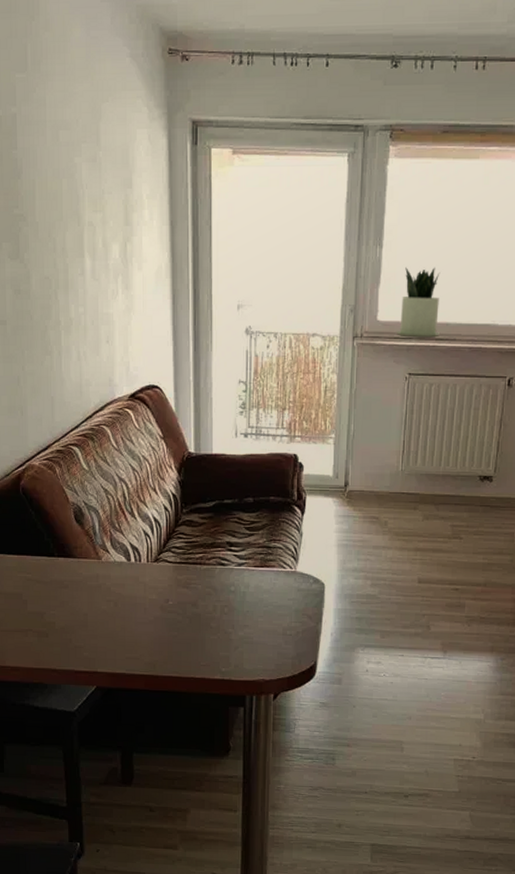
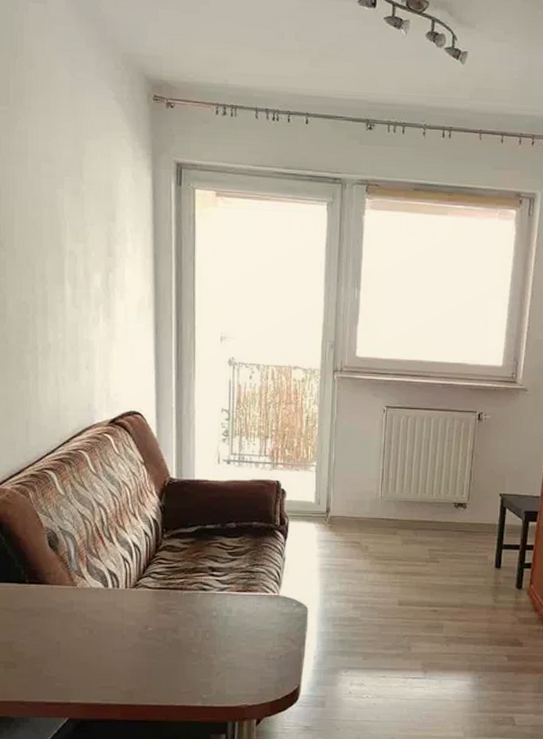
planter: present [395,267,441,338] -> none [373,308,416,374]

